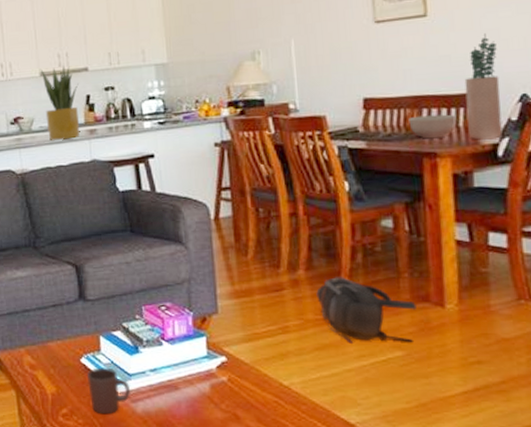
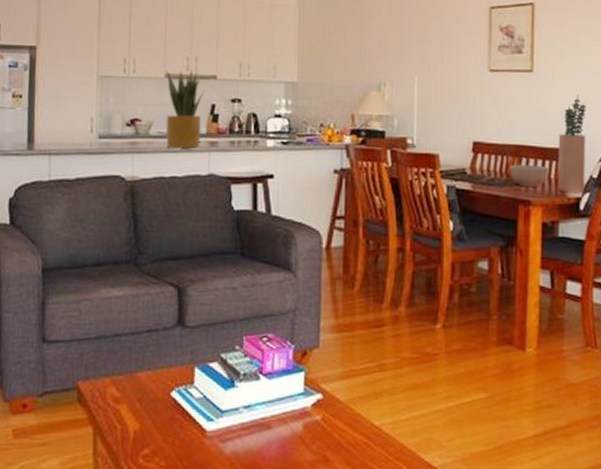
mug: present [87,367,131,415] -> none [175,402,221,456]
backpack: present [316,277,417,344] -> none [414,315,501,384]

